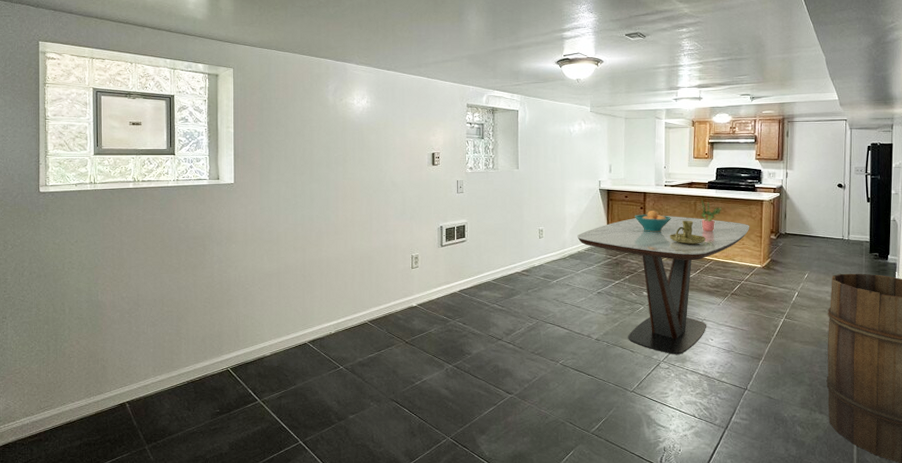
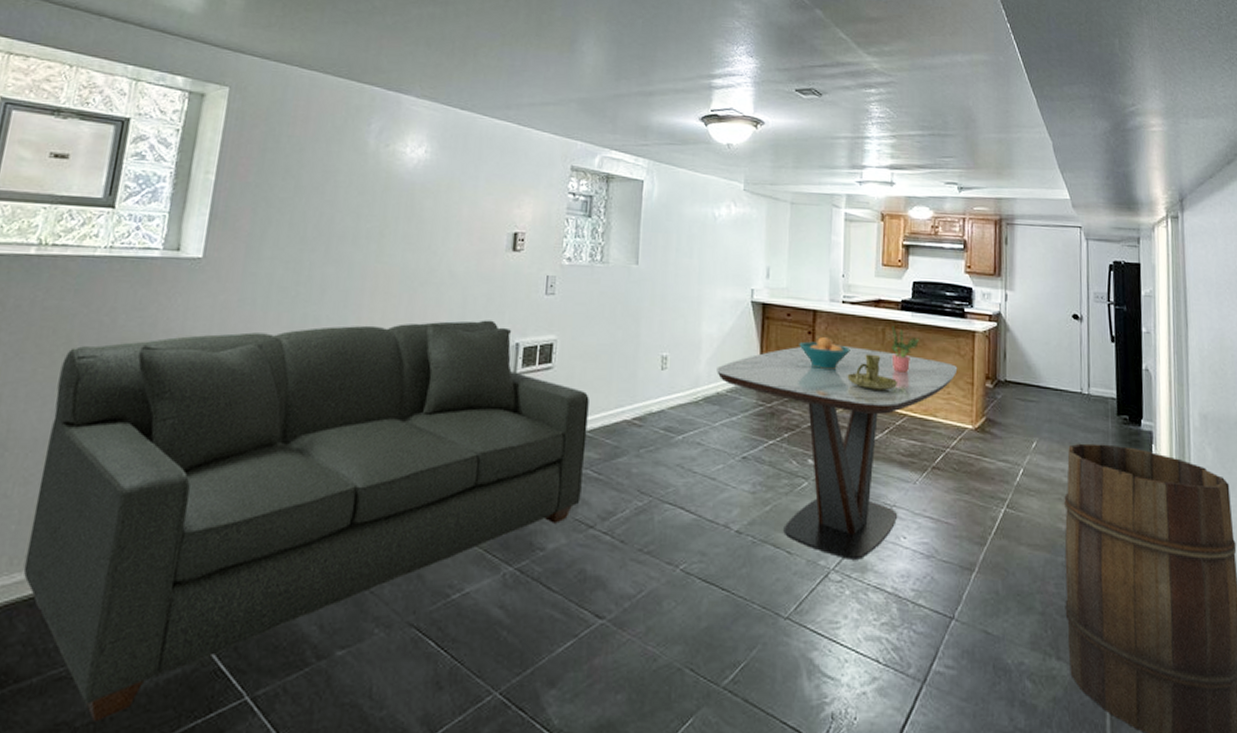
sofa: none [161,212,492,456] -> present [23,320,589,723]

